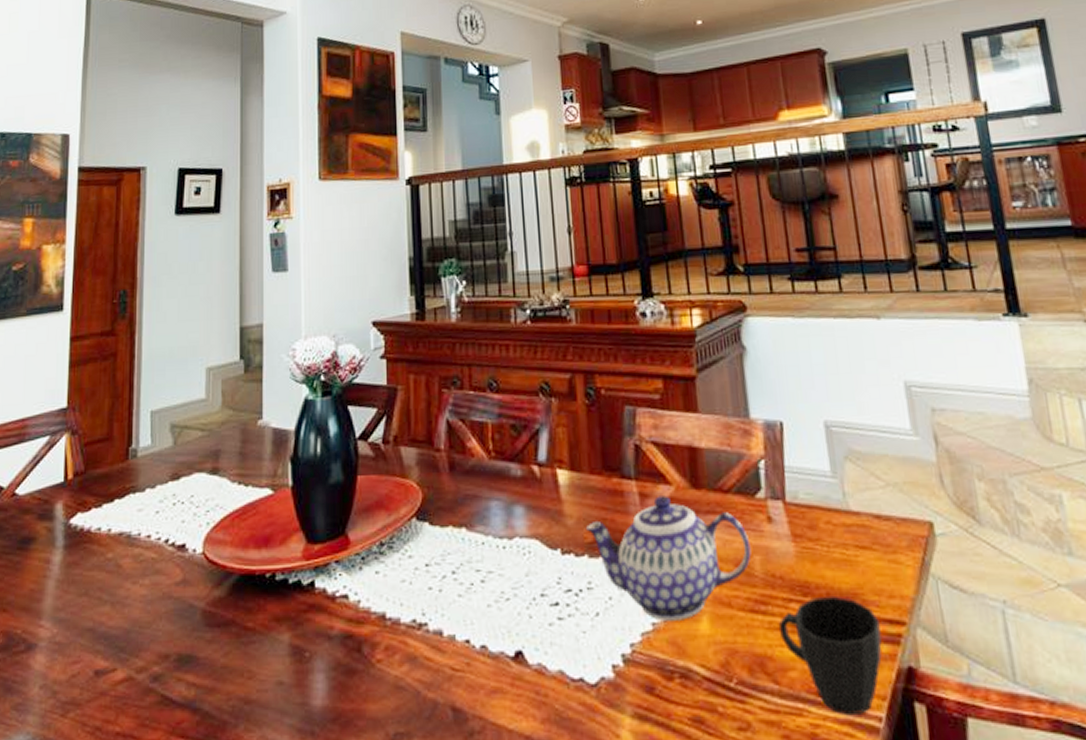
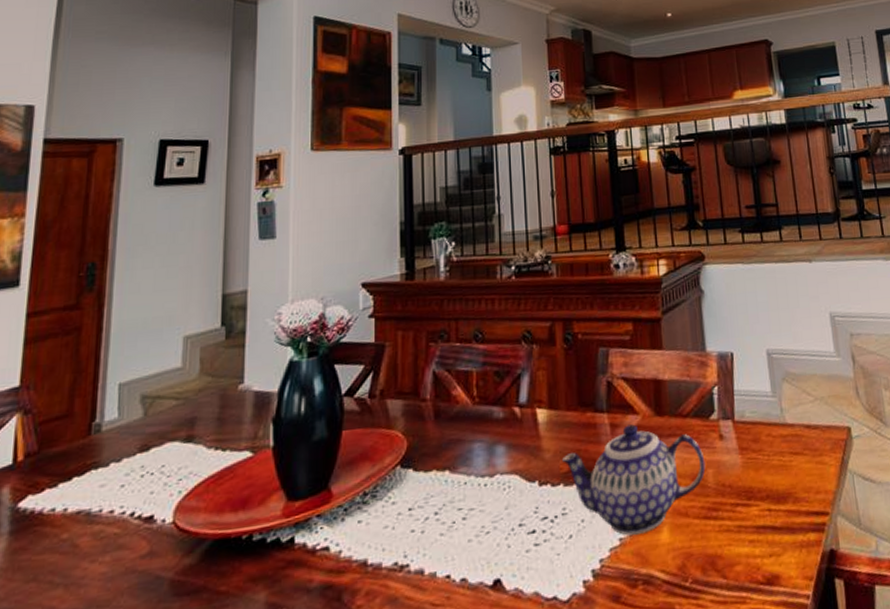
cup: present [778,595,882,716] -> none [727,496,810,598]

